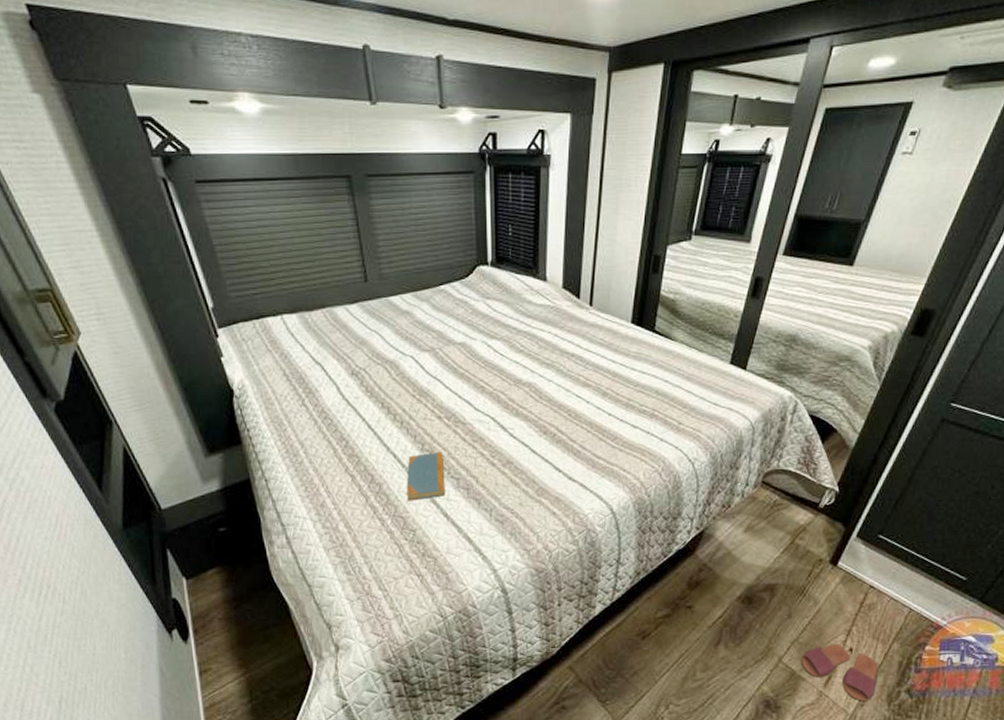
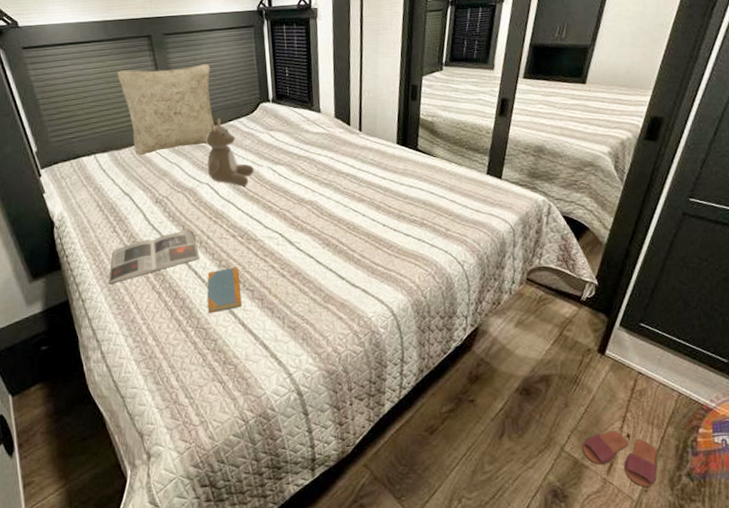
magazine: none [296,408,399,464] -> present [109,230,199,284]
pillow: none [309,215,423,320] -> present [117,64,215,156]
teddy bear: none [412,280,466,362] -> present [206,117,254,187]

